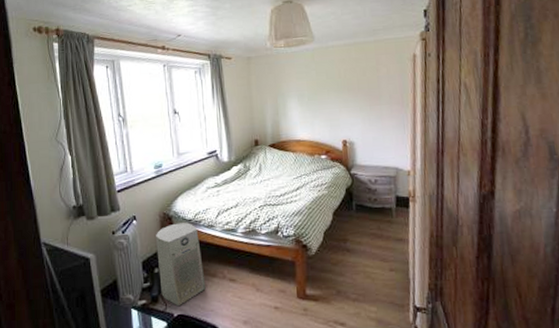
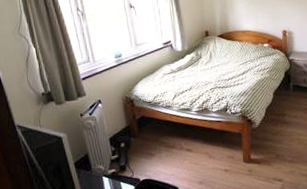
air purifier: present [156,222,206,307] -> none [120,104,167,173]

